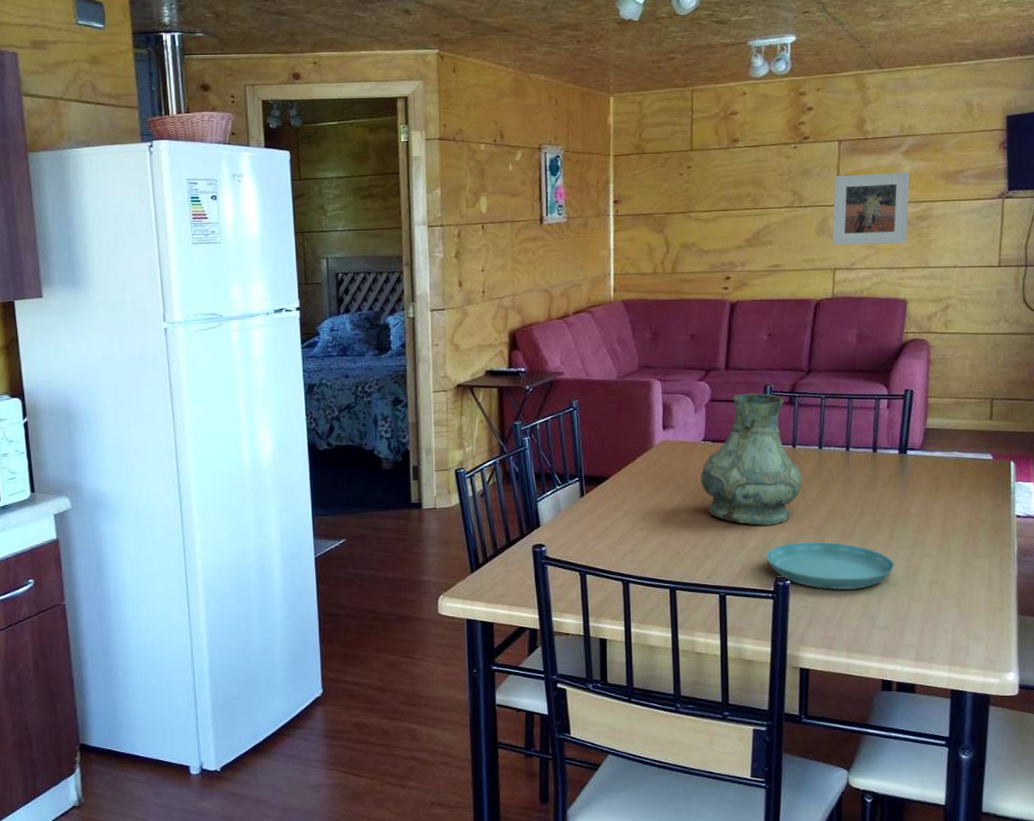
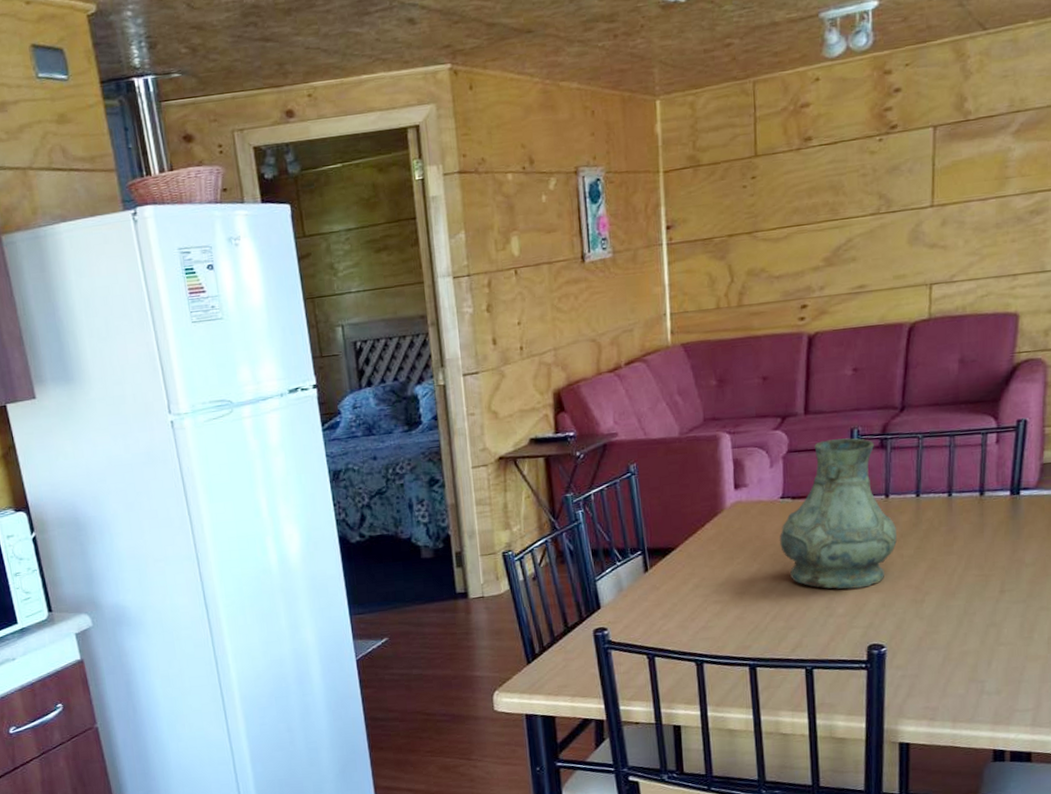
saucer: present [766,541,895,590] -> none [857,601,1007,655]
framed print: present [832,171,910,246] -> none [928,156,1021,256]

